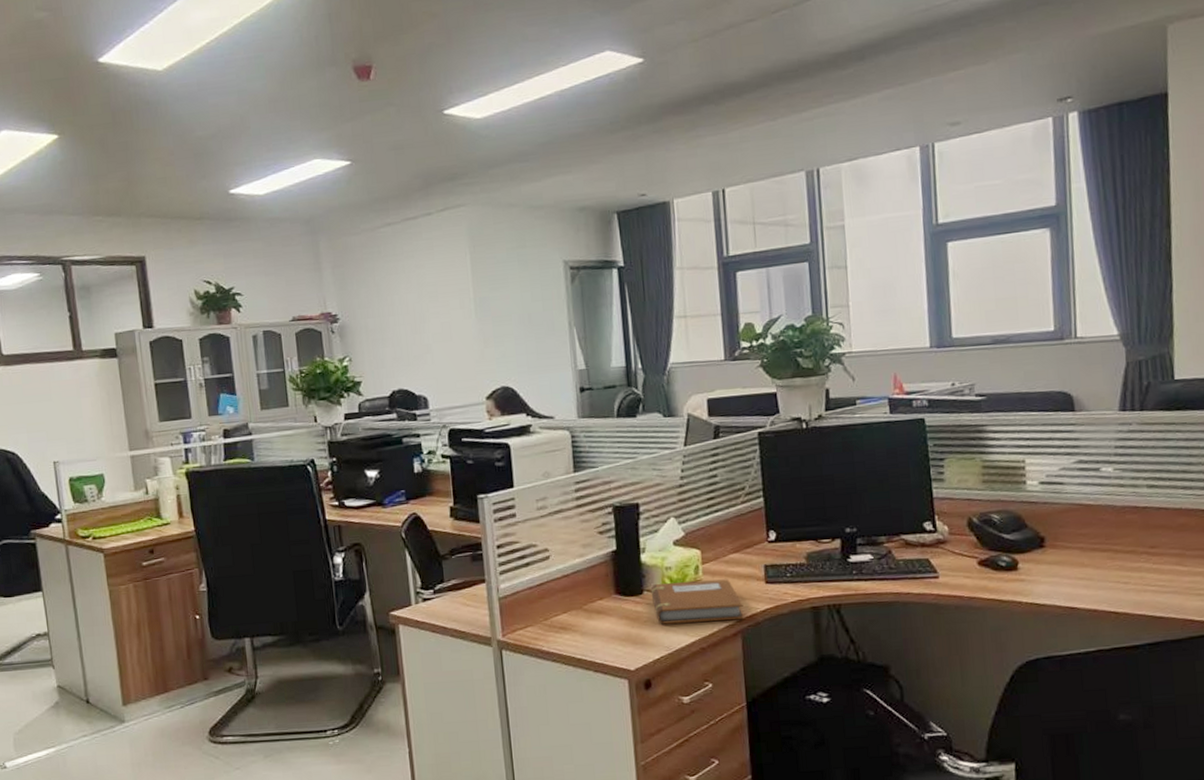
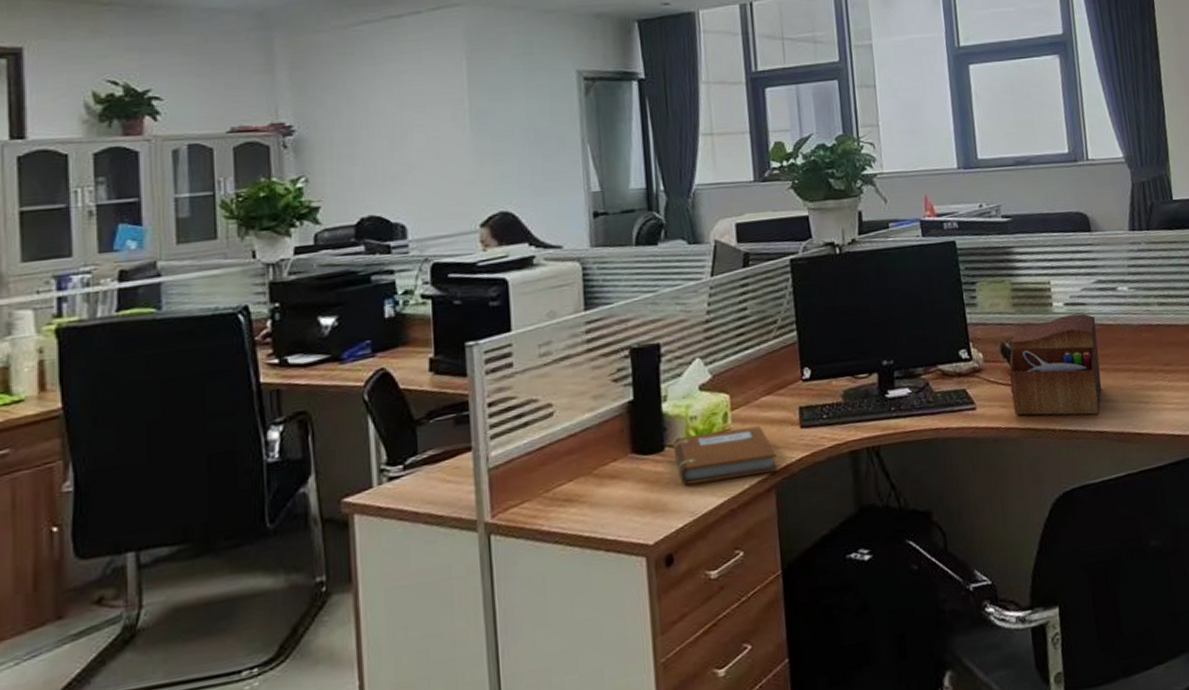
sewing box: none [974,492,1076,592] -> present [1008,313,1102,416]

